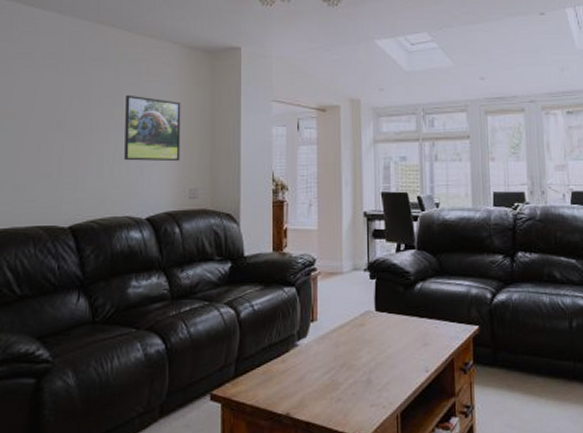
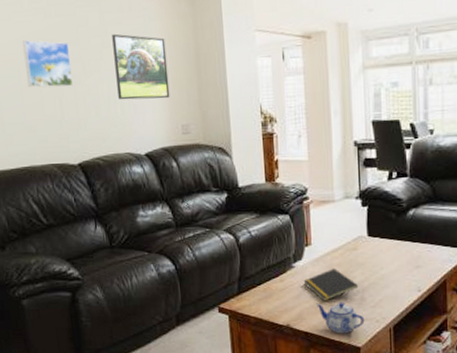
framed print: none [25,95,78,145] -> present [22,40,74,88]
notepad: none [307,347,364,385] -> present [303,268,358,301]
teapot: none [320,385,371,424] -> present [316,302,365,334]

